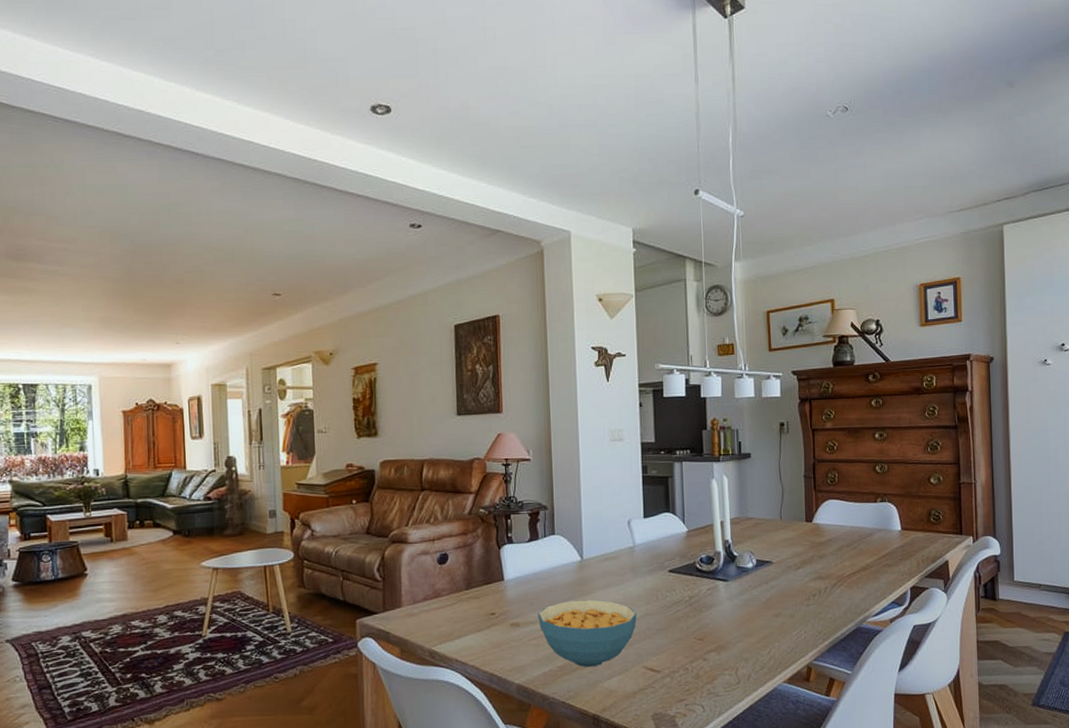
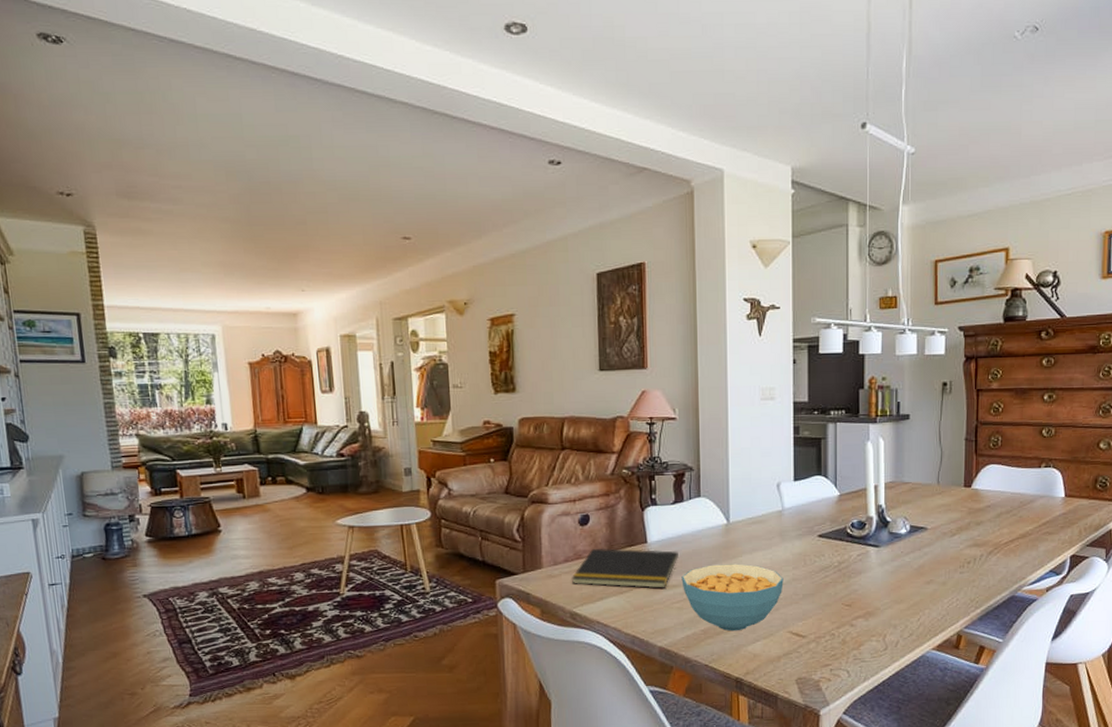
notepad: none [430,586,534,626] -> present [571,548,678,589]

